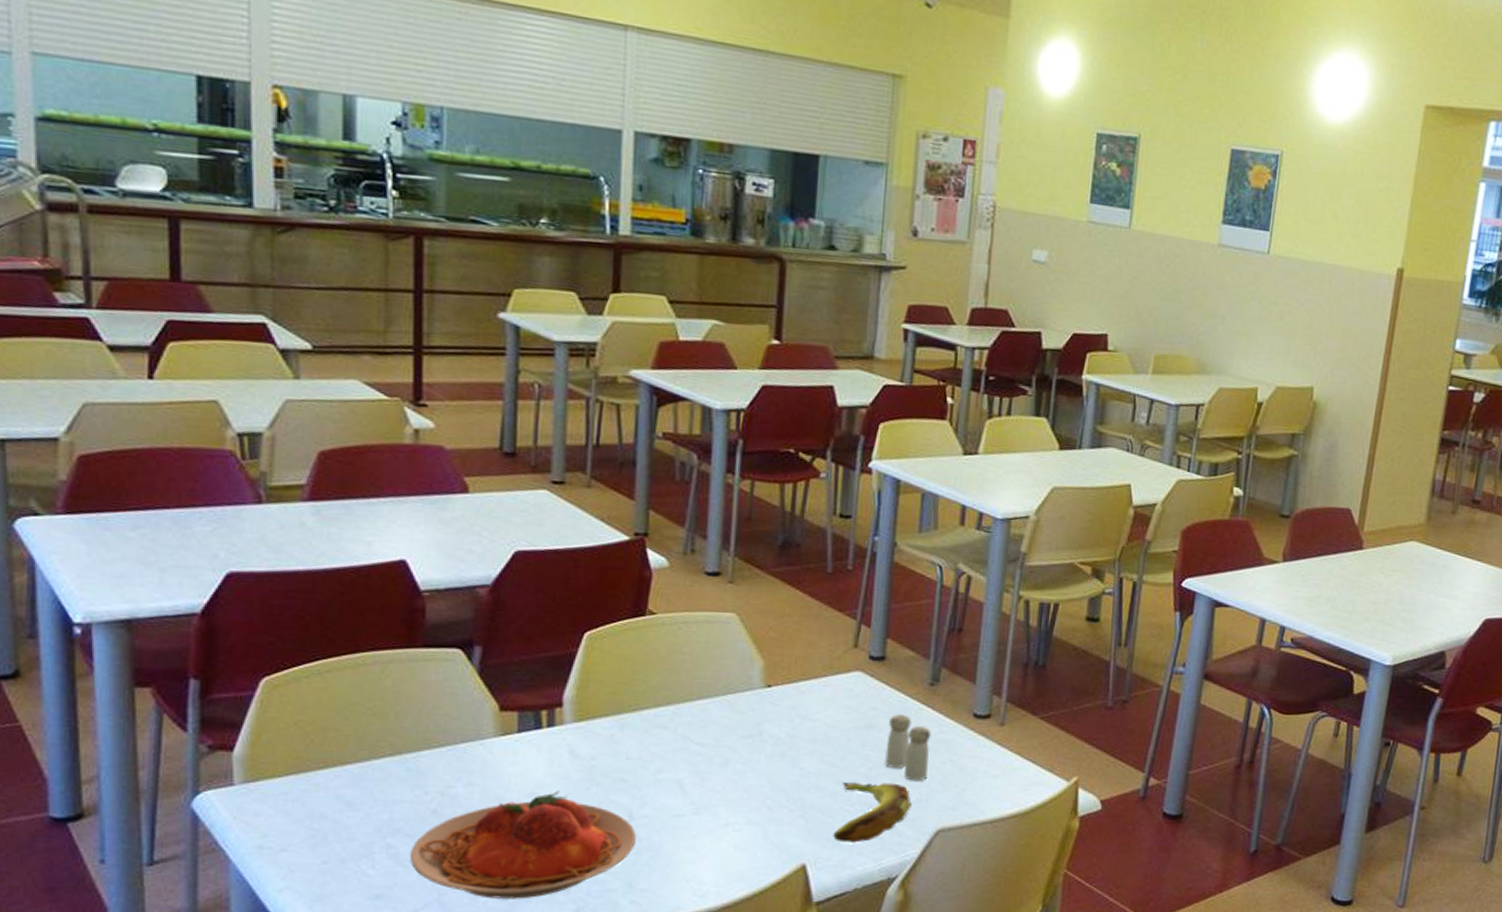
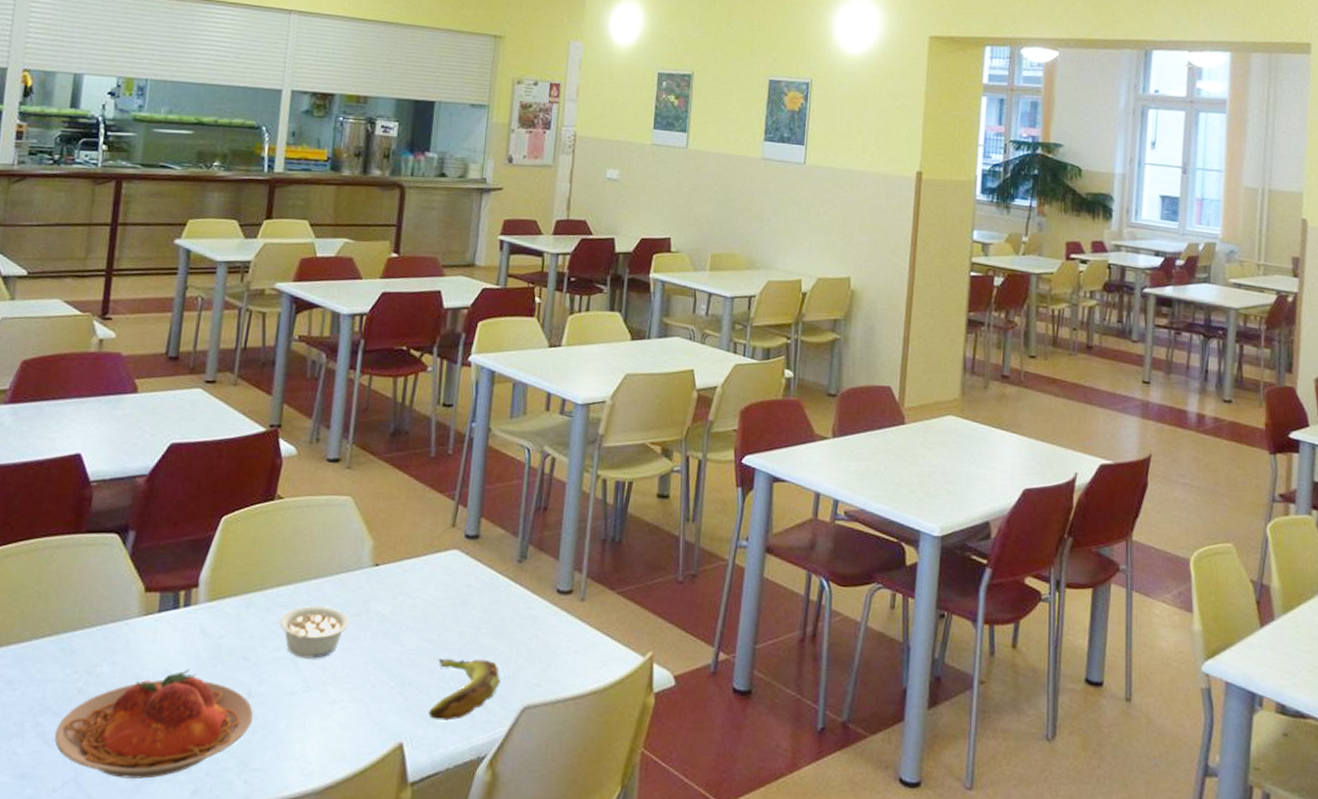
legume: none [660,727,740,781] -> present [279,606,349,659]
salt and pepper shaker: present [885,714,932,781] -> none [477,591,519,657]

